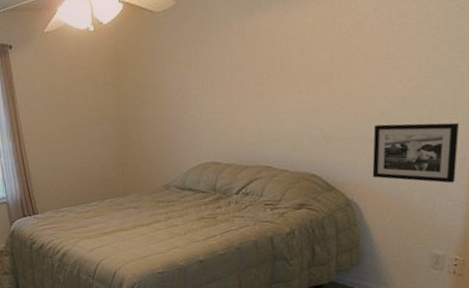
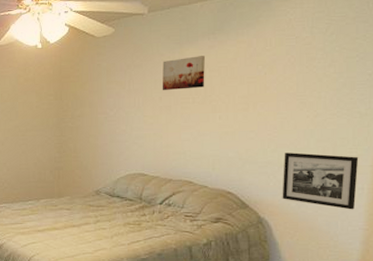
wall art: none [232,22,281,66] -> present [162,56,205,90]

